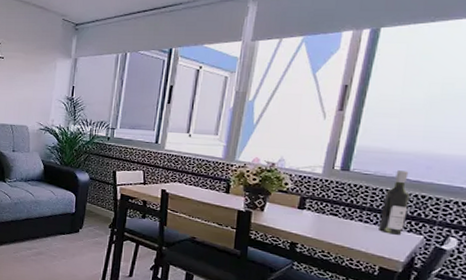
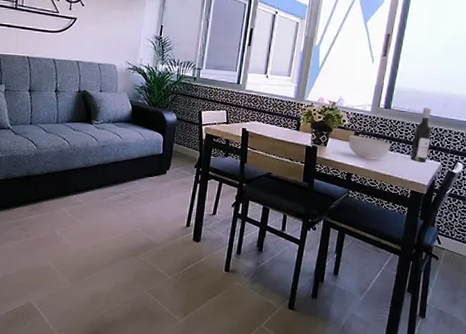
bowl: none [291,200,351,230] -> present [348,135,392,160]

